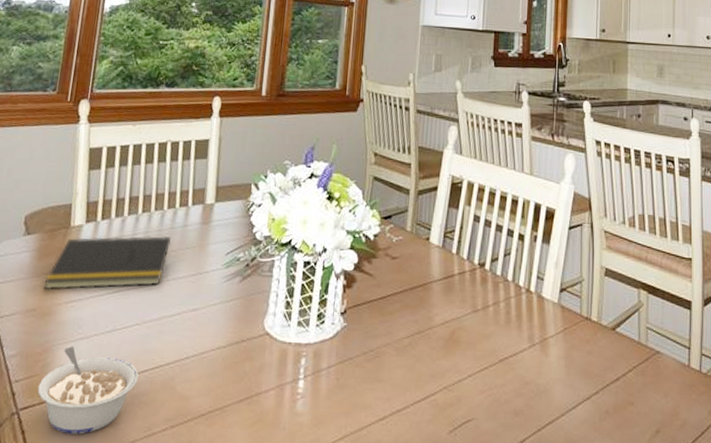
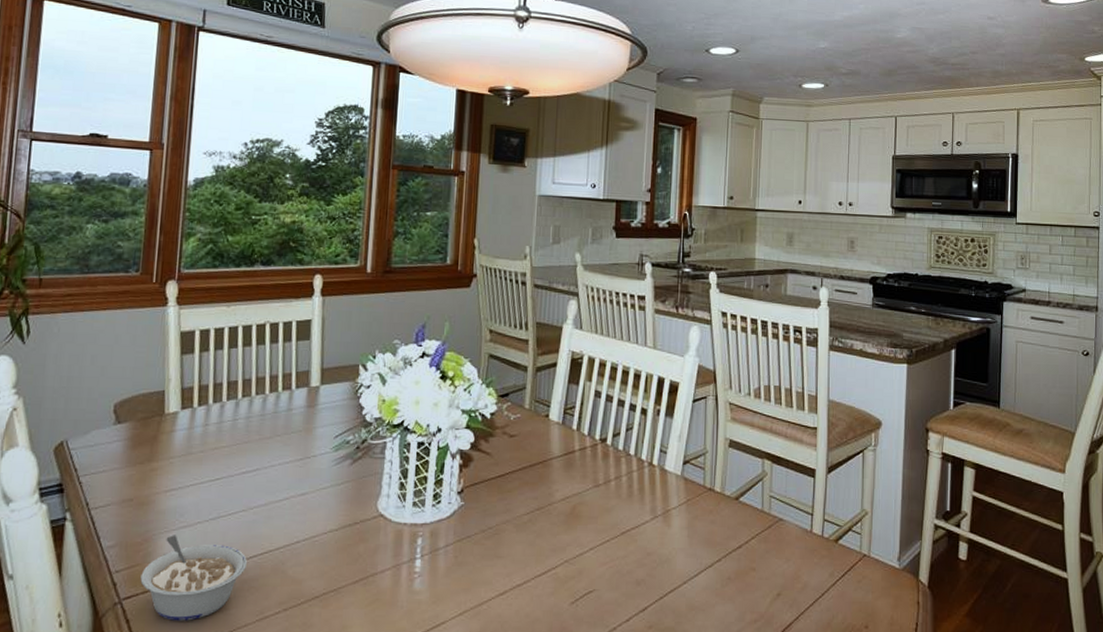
notepad: present [43,235,171,290] -> none [139,420,275,480]

